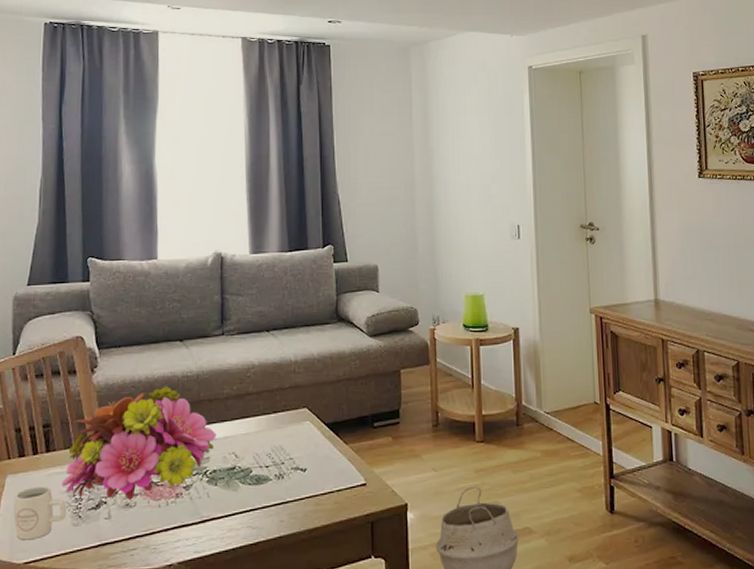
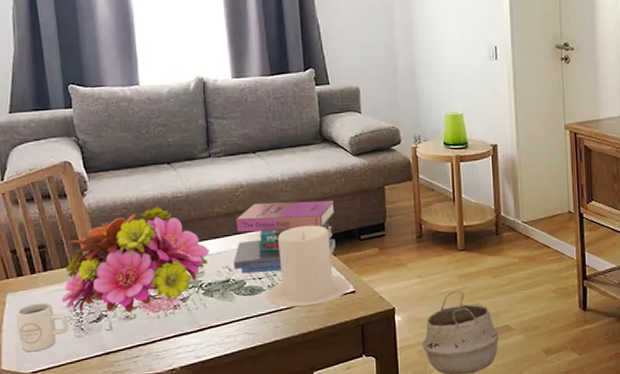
books: none [241,383,348,461] -> present [234,200,336,274]
candle: none [273,410,361,501] -> present [266,225,350,308]

